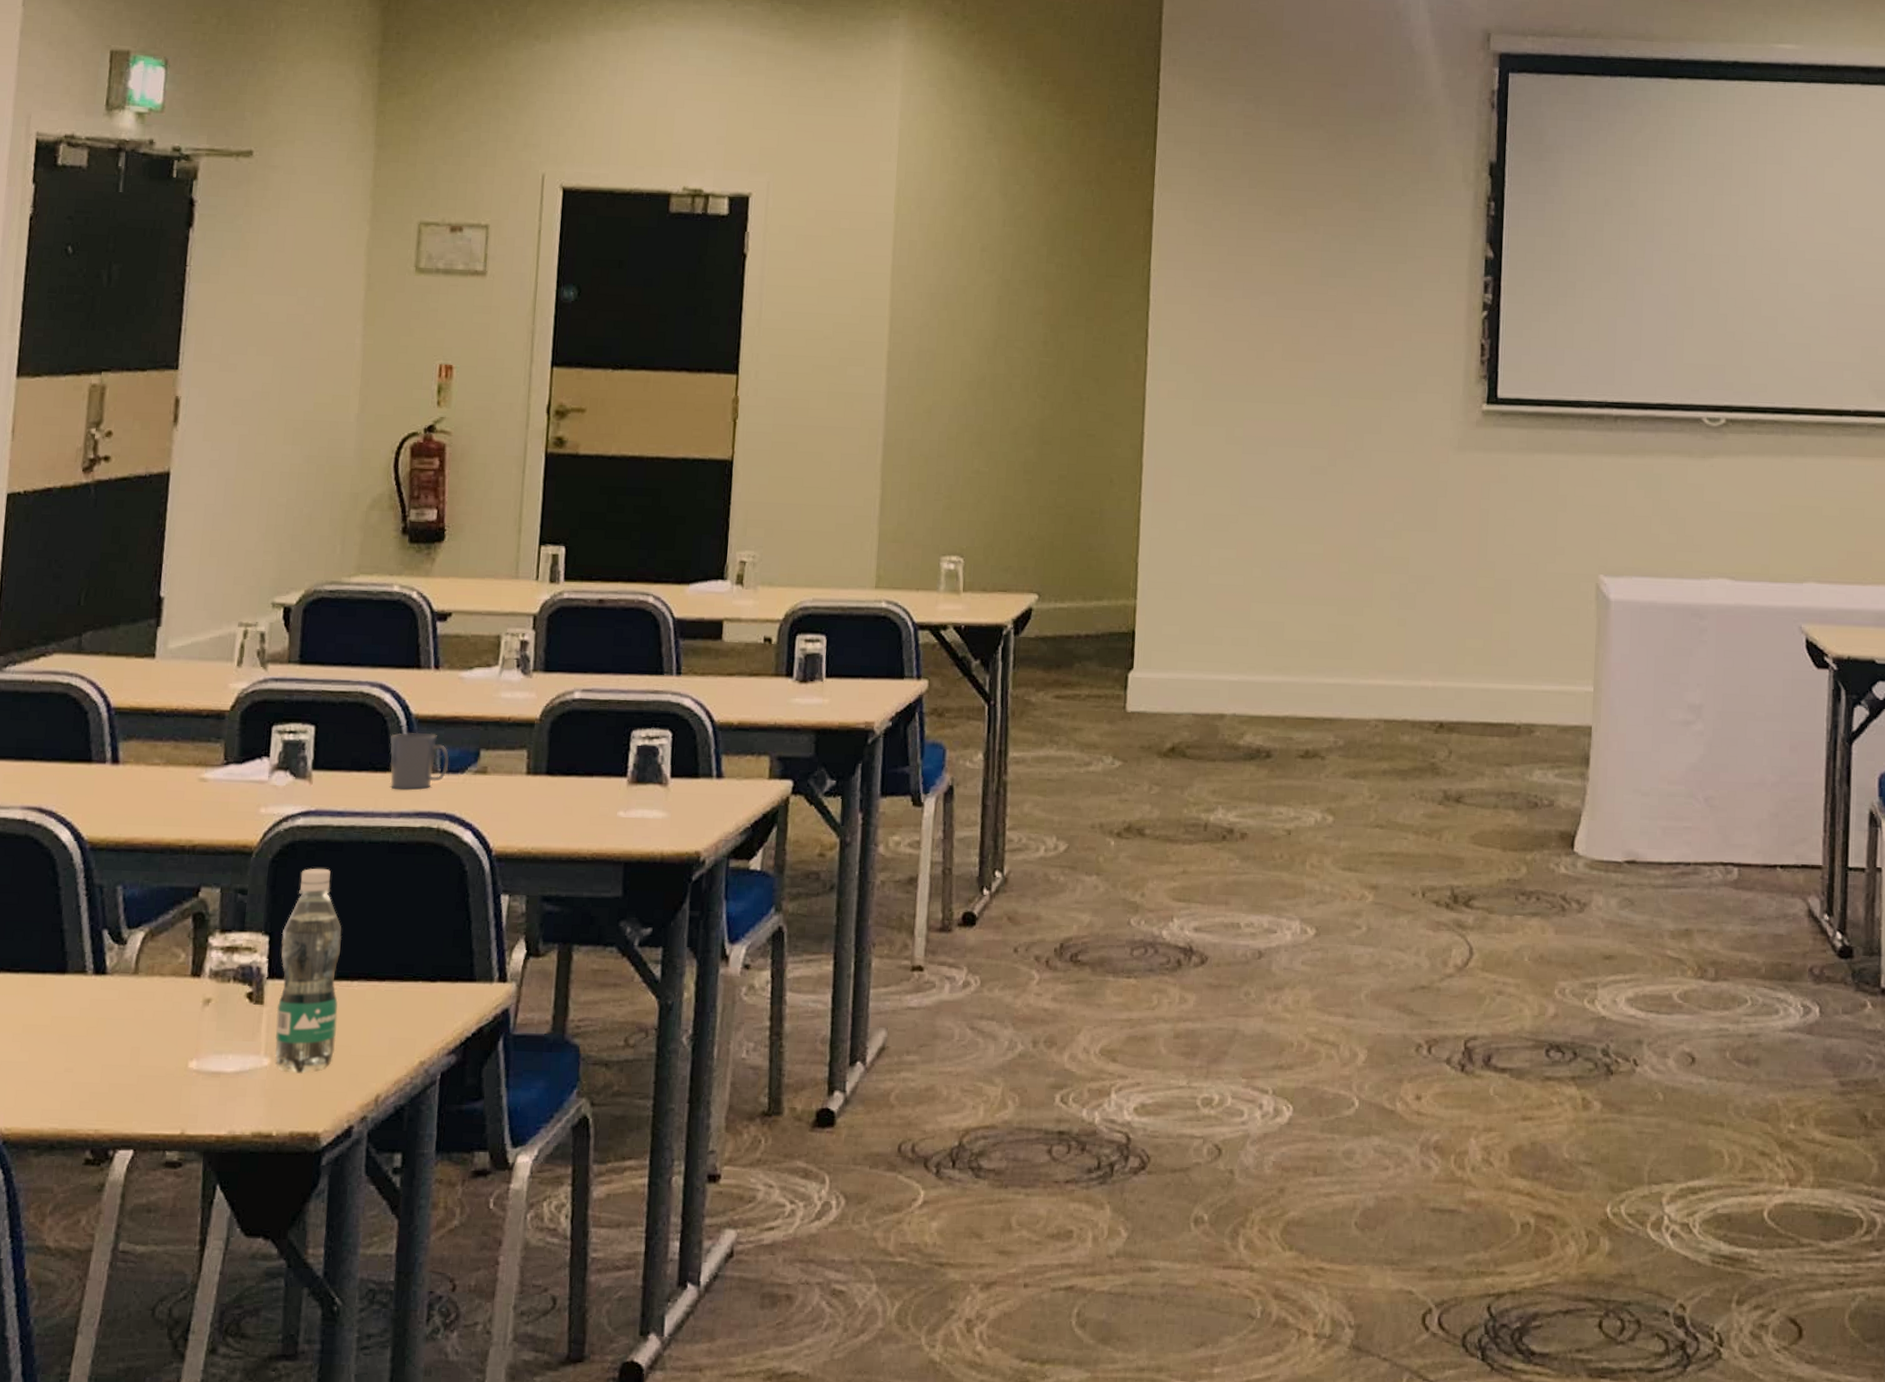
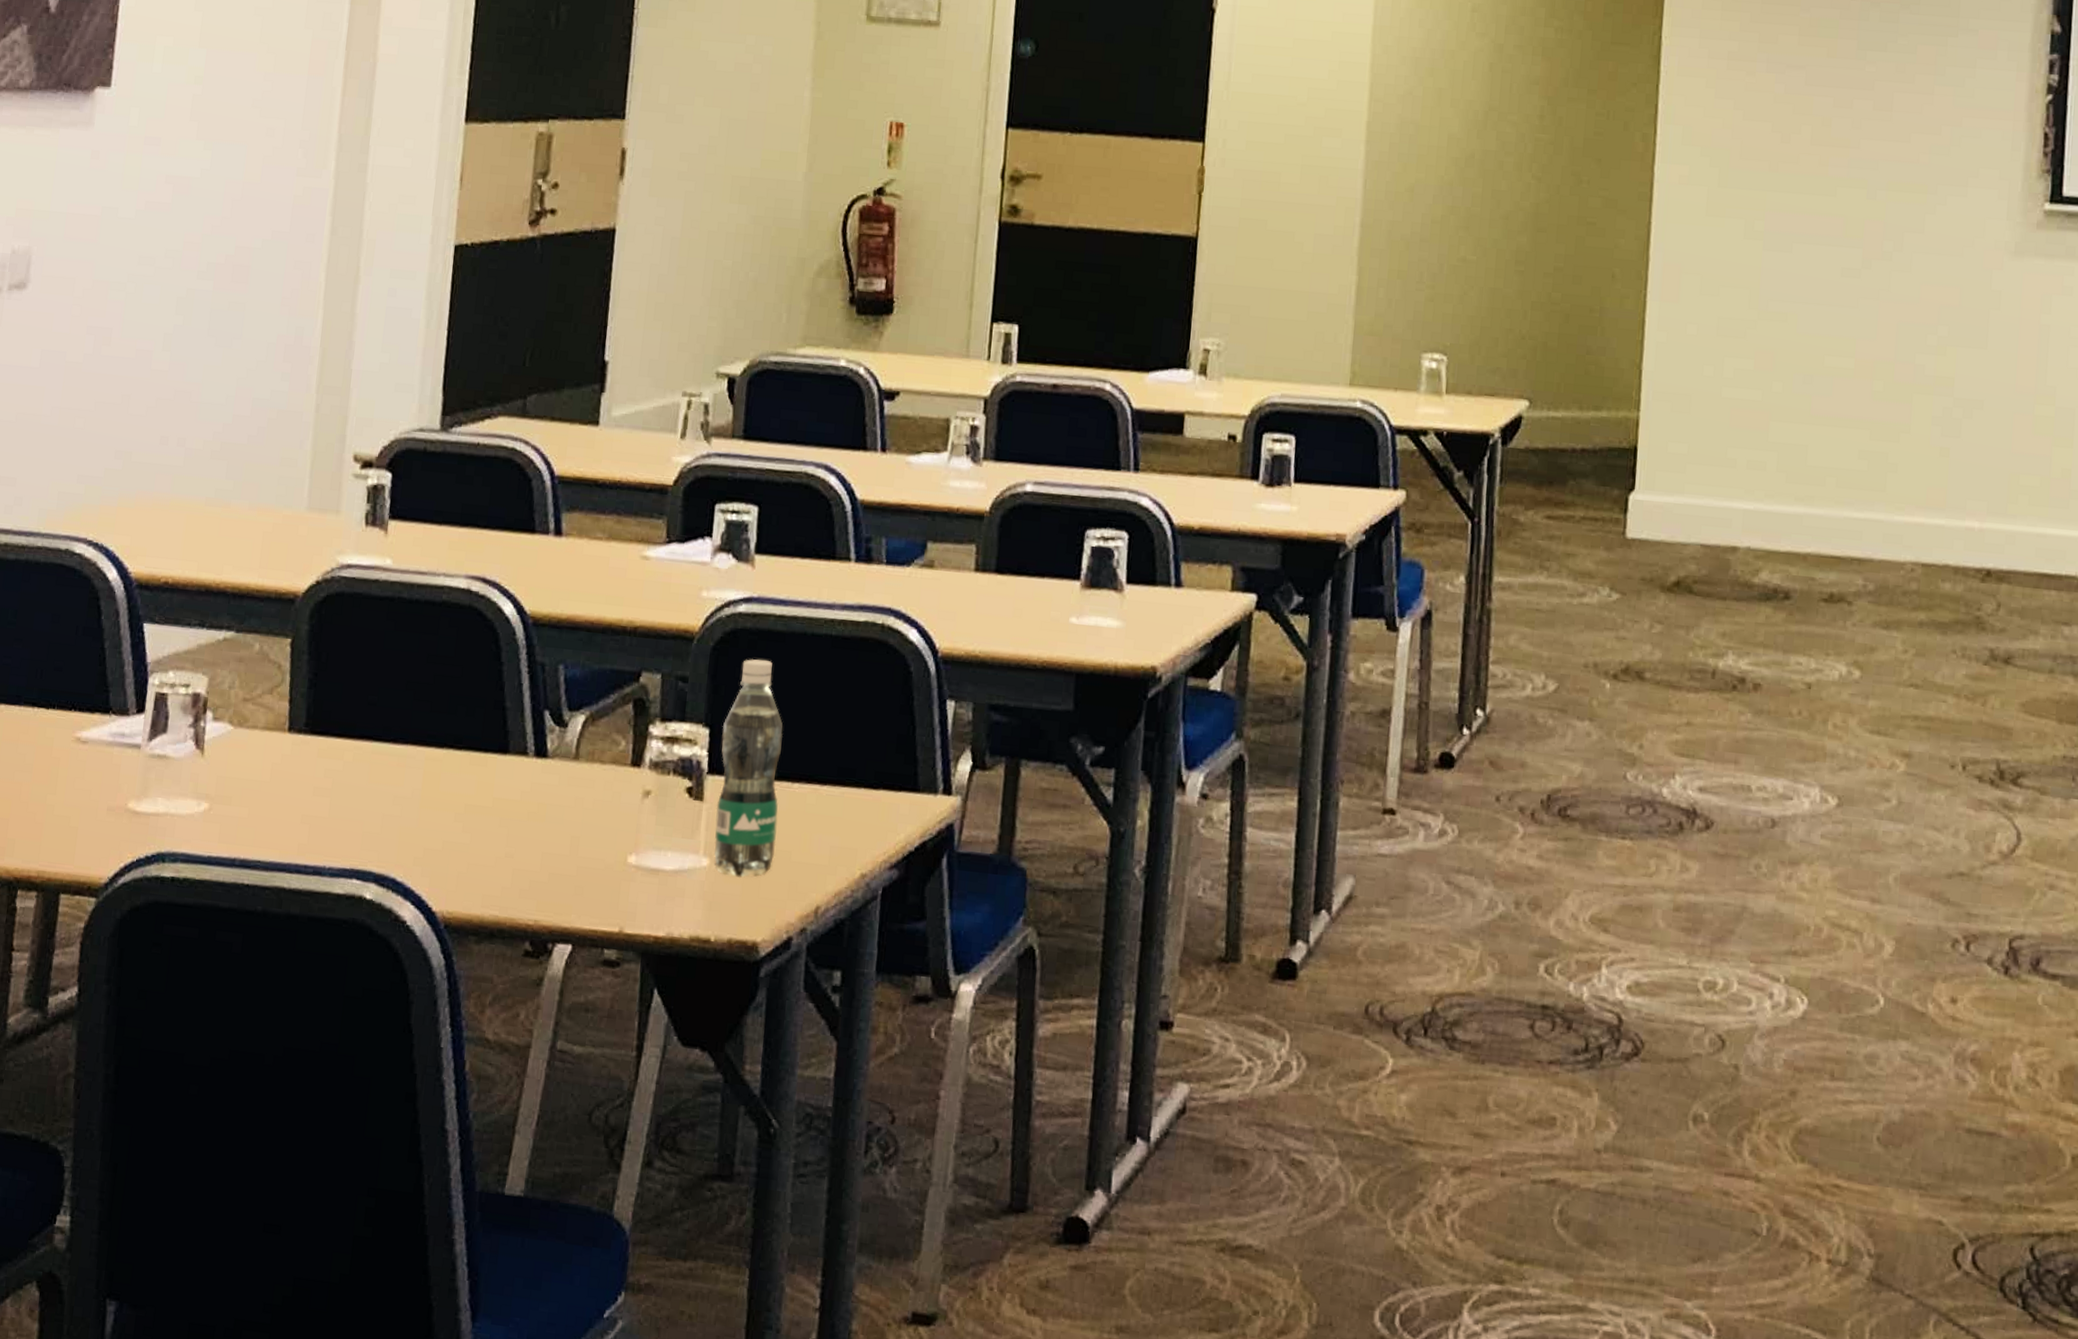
mug: present [390,732,450,791] -> none [834,519,896,582]

